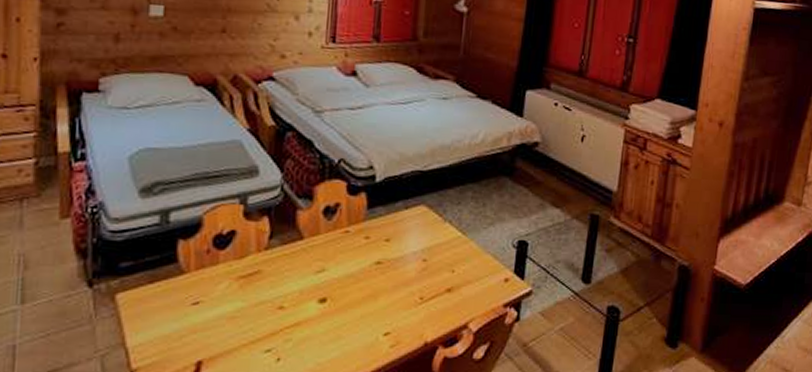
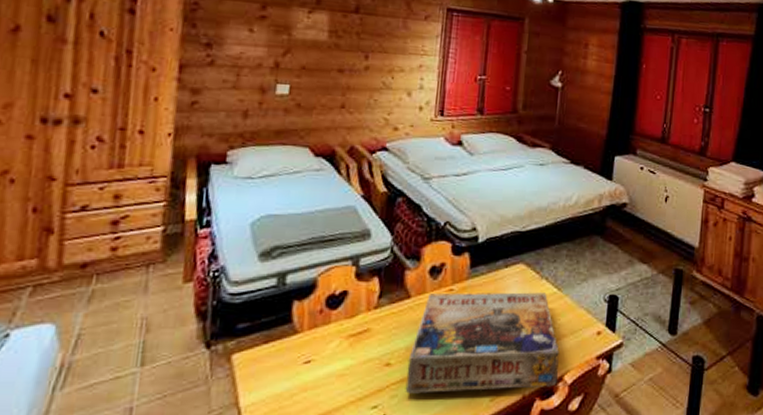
board game: none [299,235,464,338] -> present [405,292,559,394]

